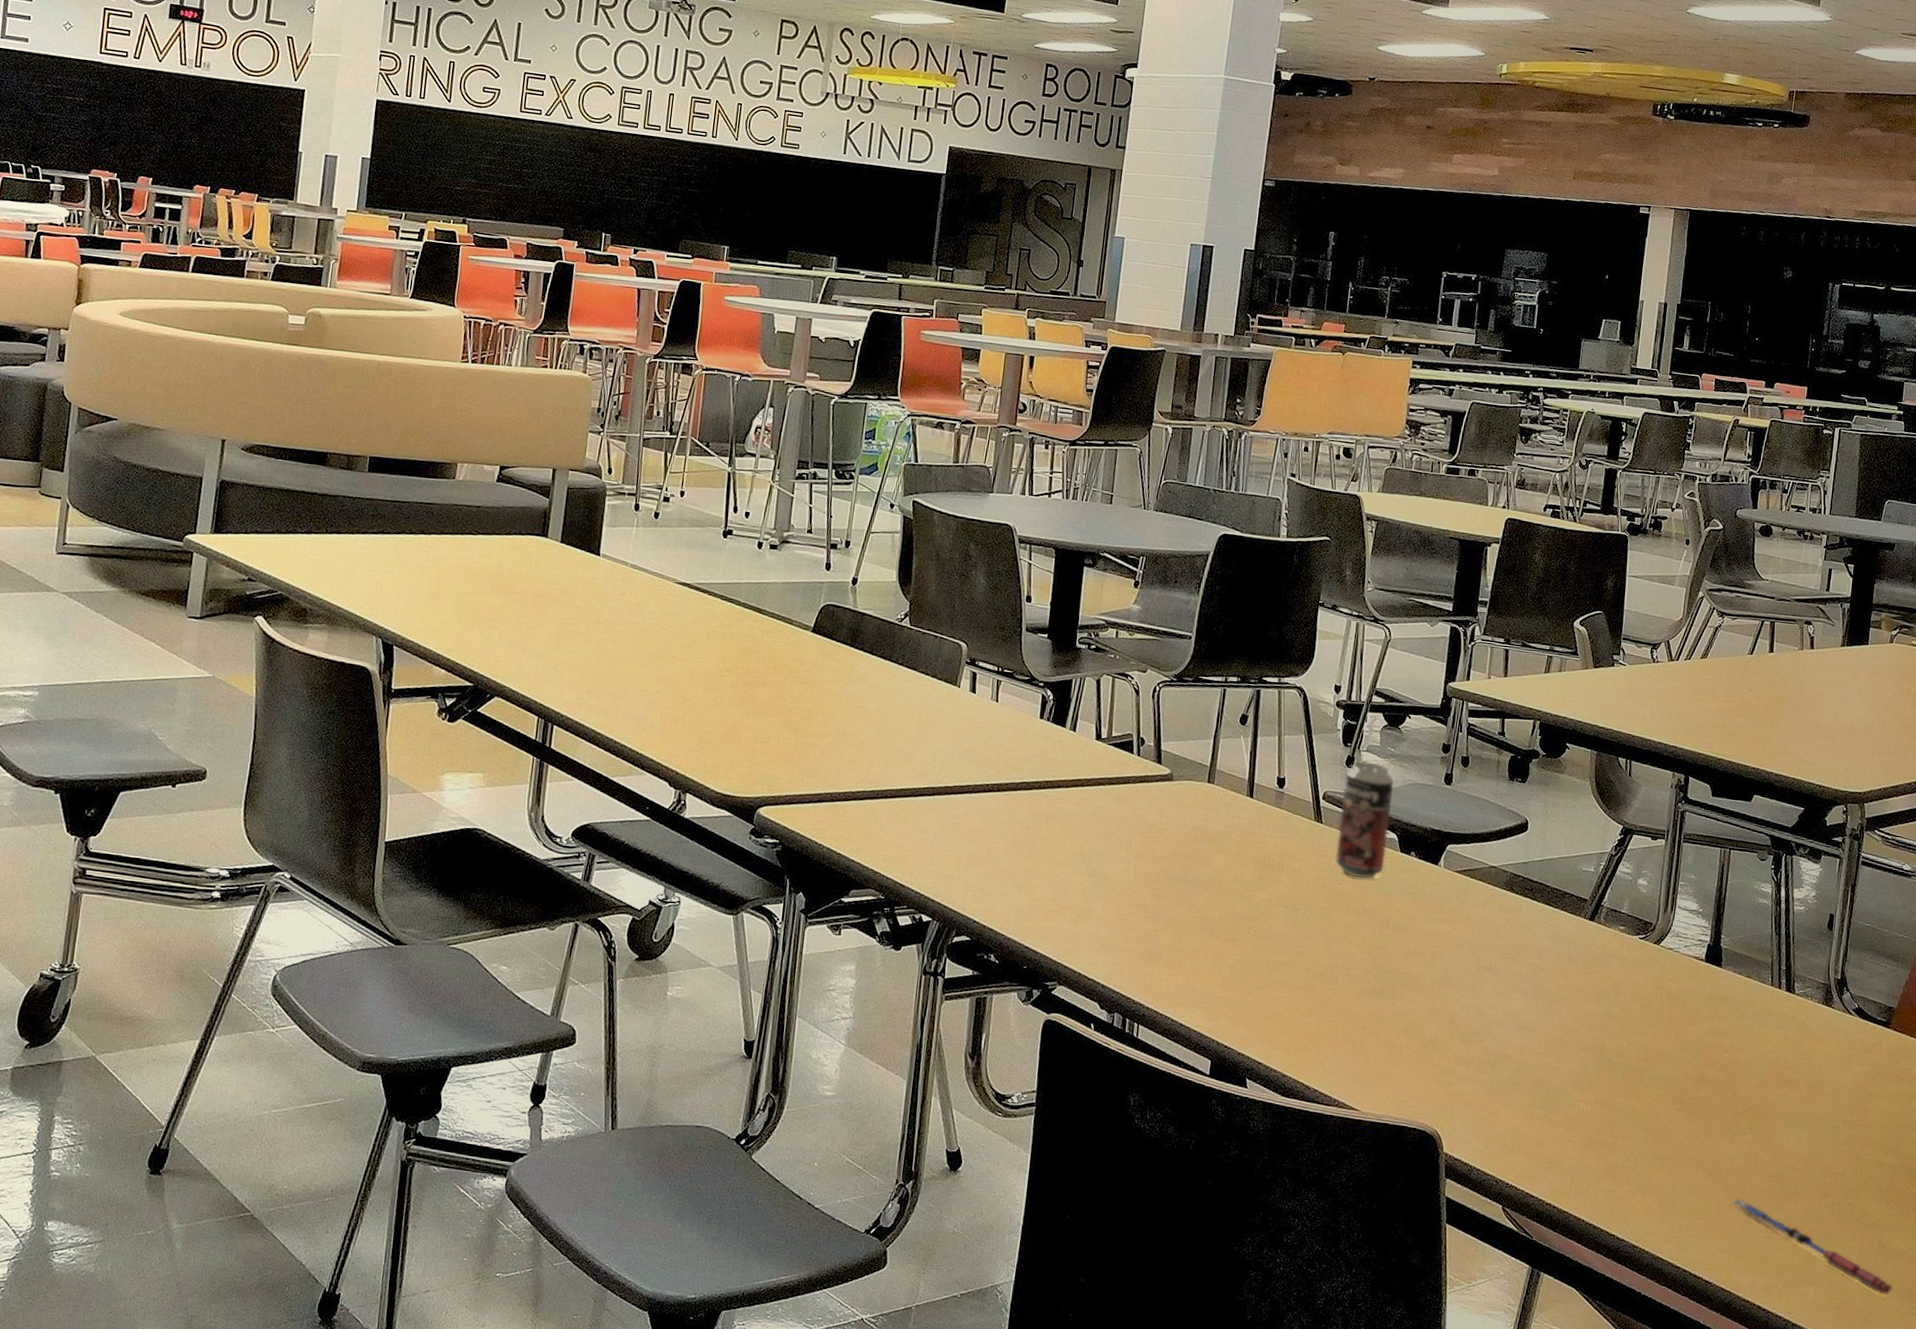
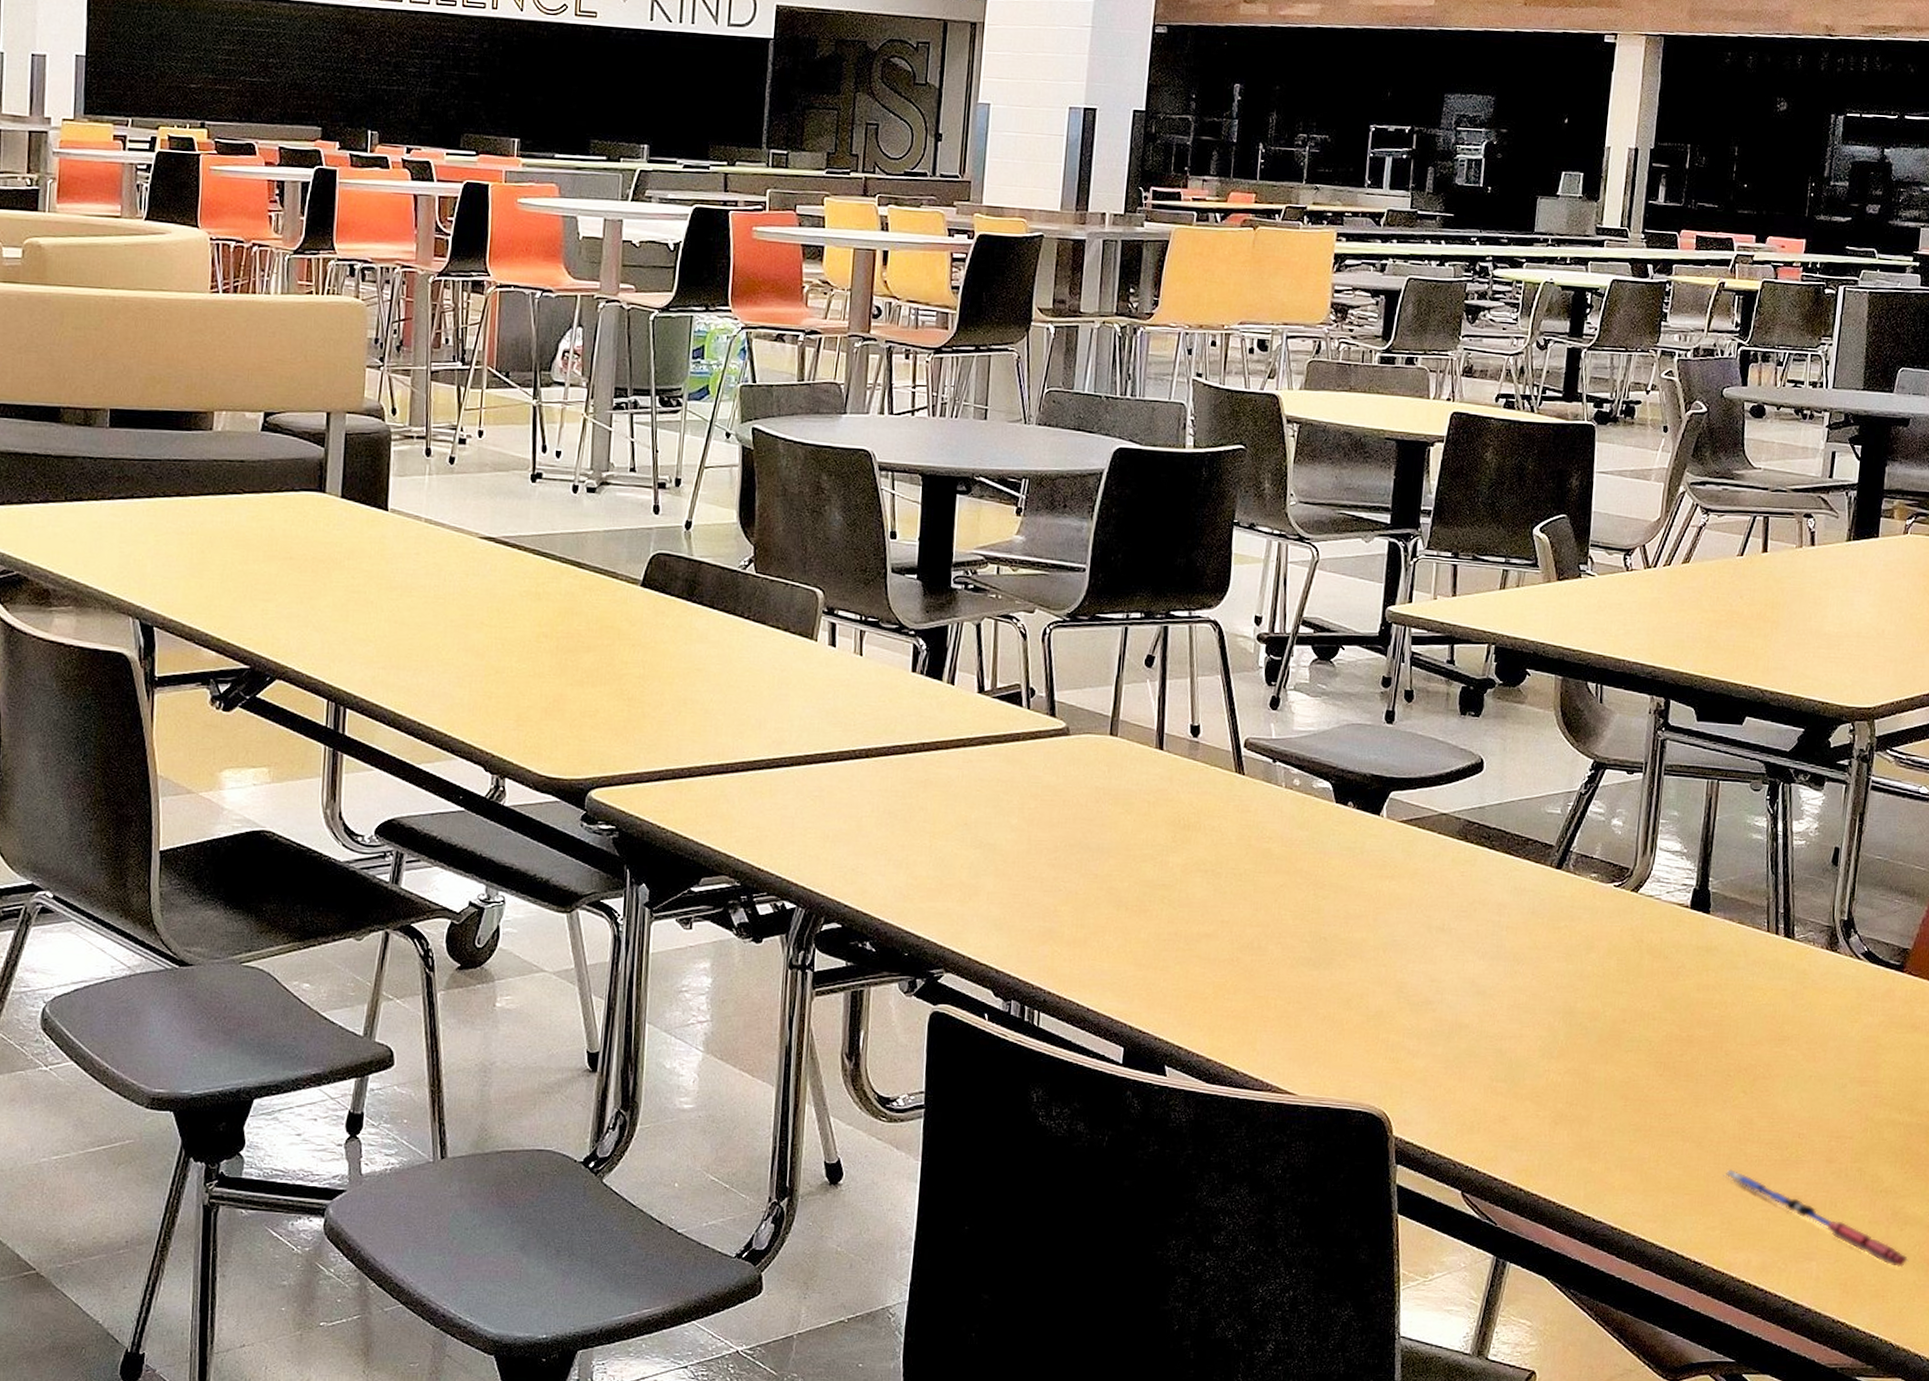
beverage can: present [1335,761,1395,879] -> none [1260,701,1327,835]

